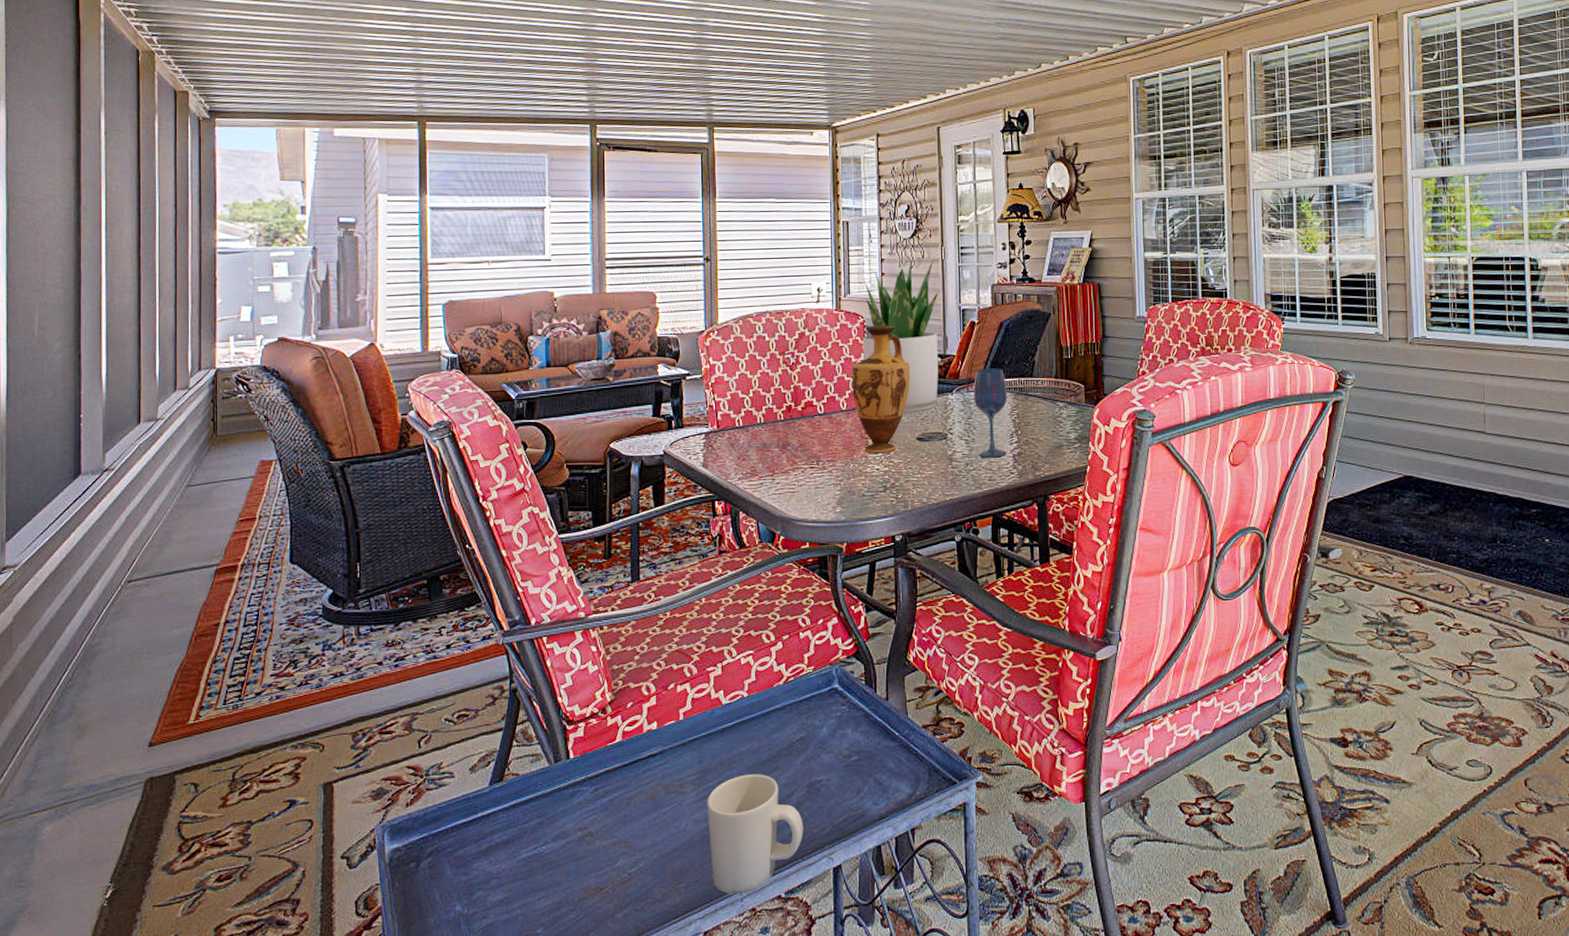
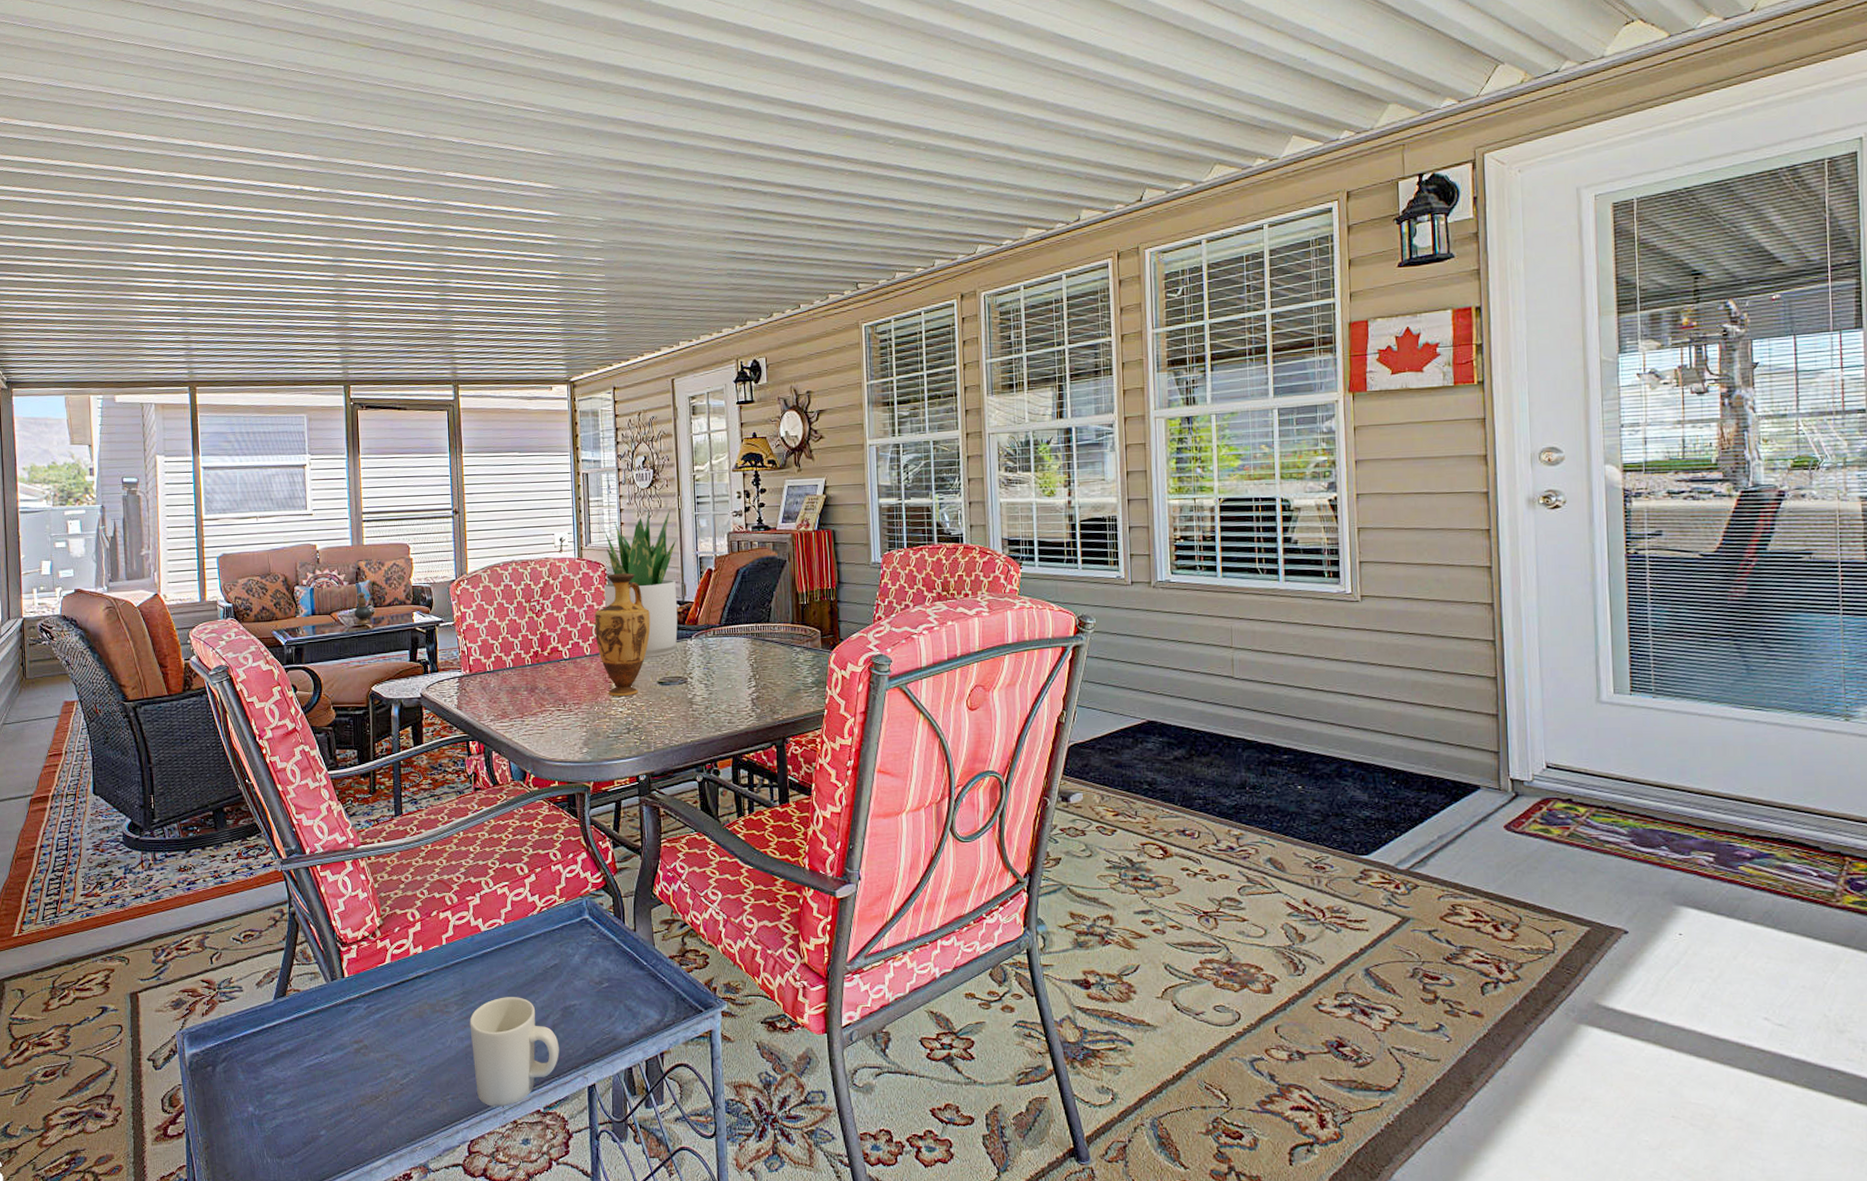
lantern: none [590,329,614,377] -> present [350,579,373,624]
wineglass: present [973,368,1008,458] -> none [712,614,746,701]

